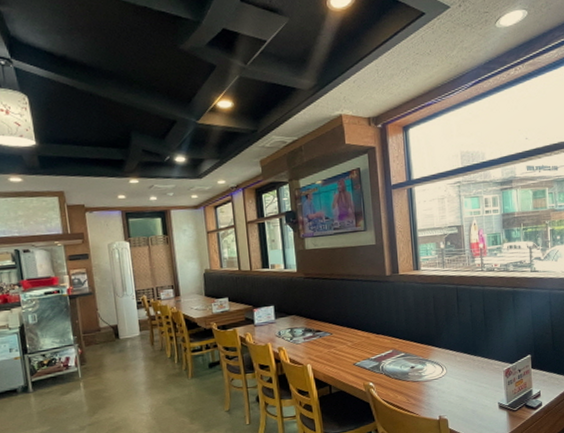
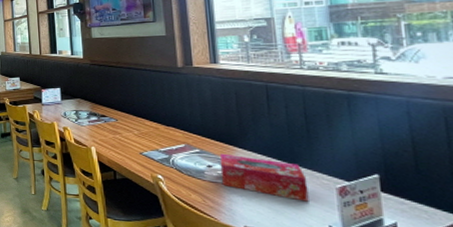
tissue box: none [420,353,485,386] -> present [219,153,309,202]

